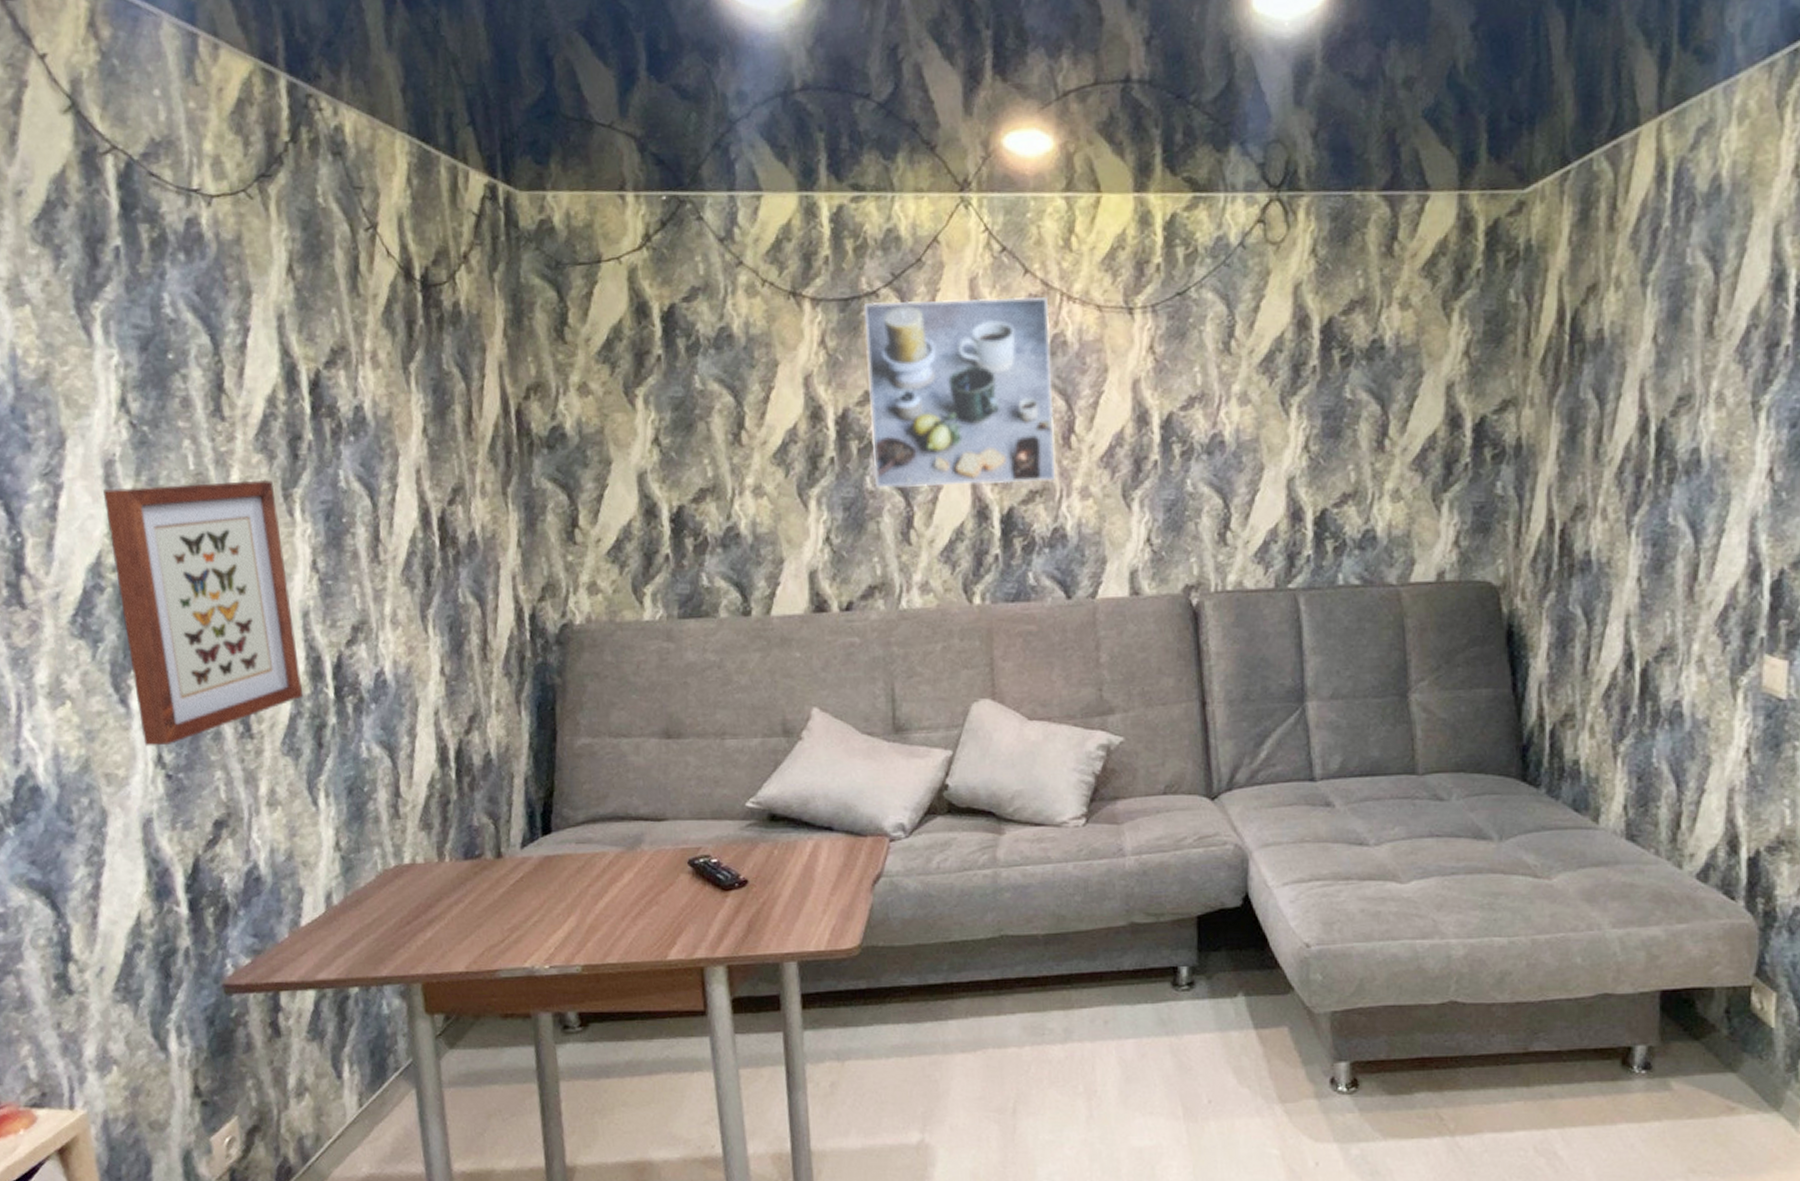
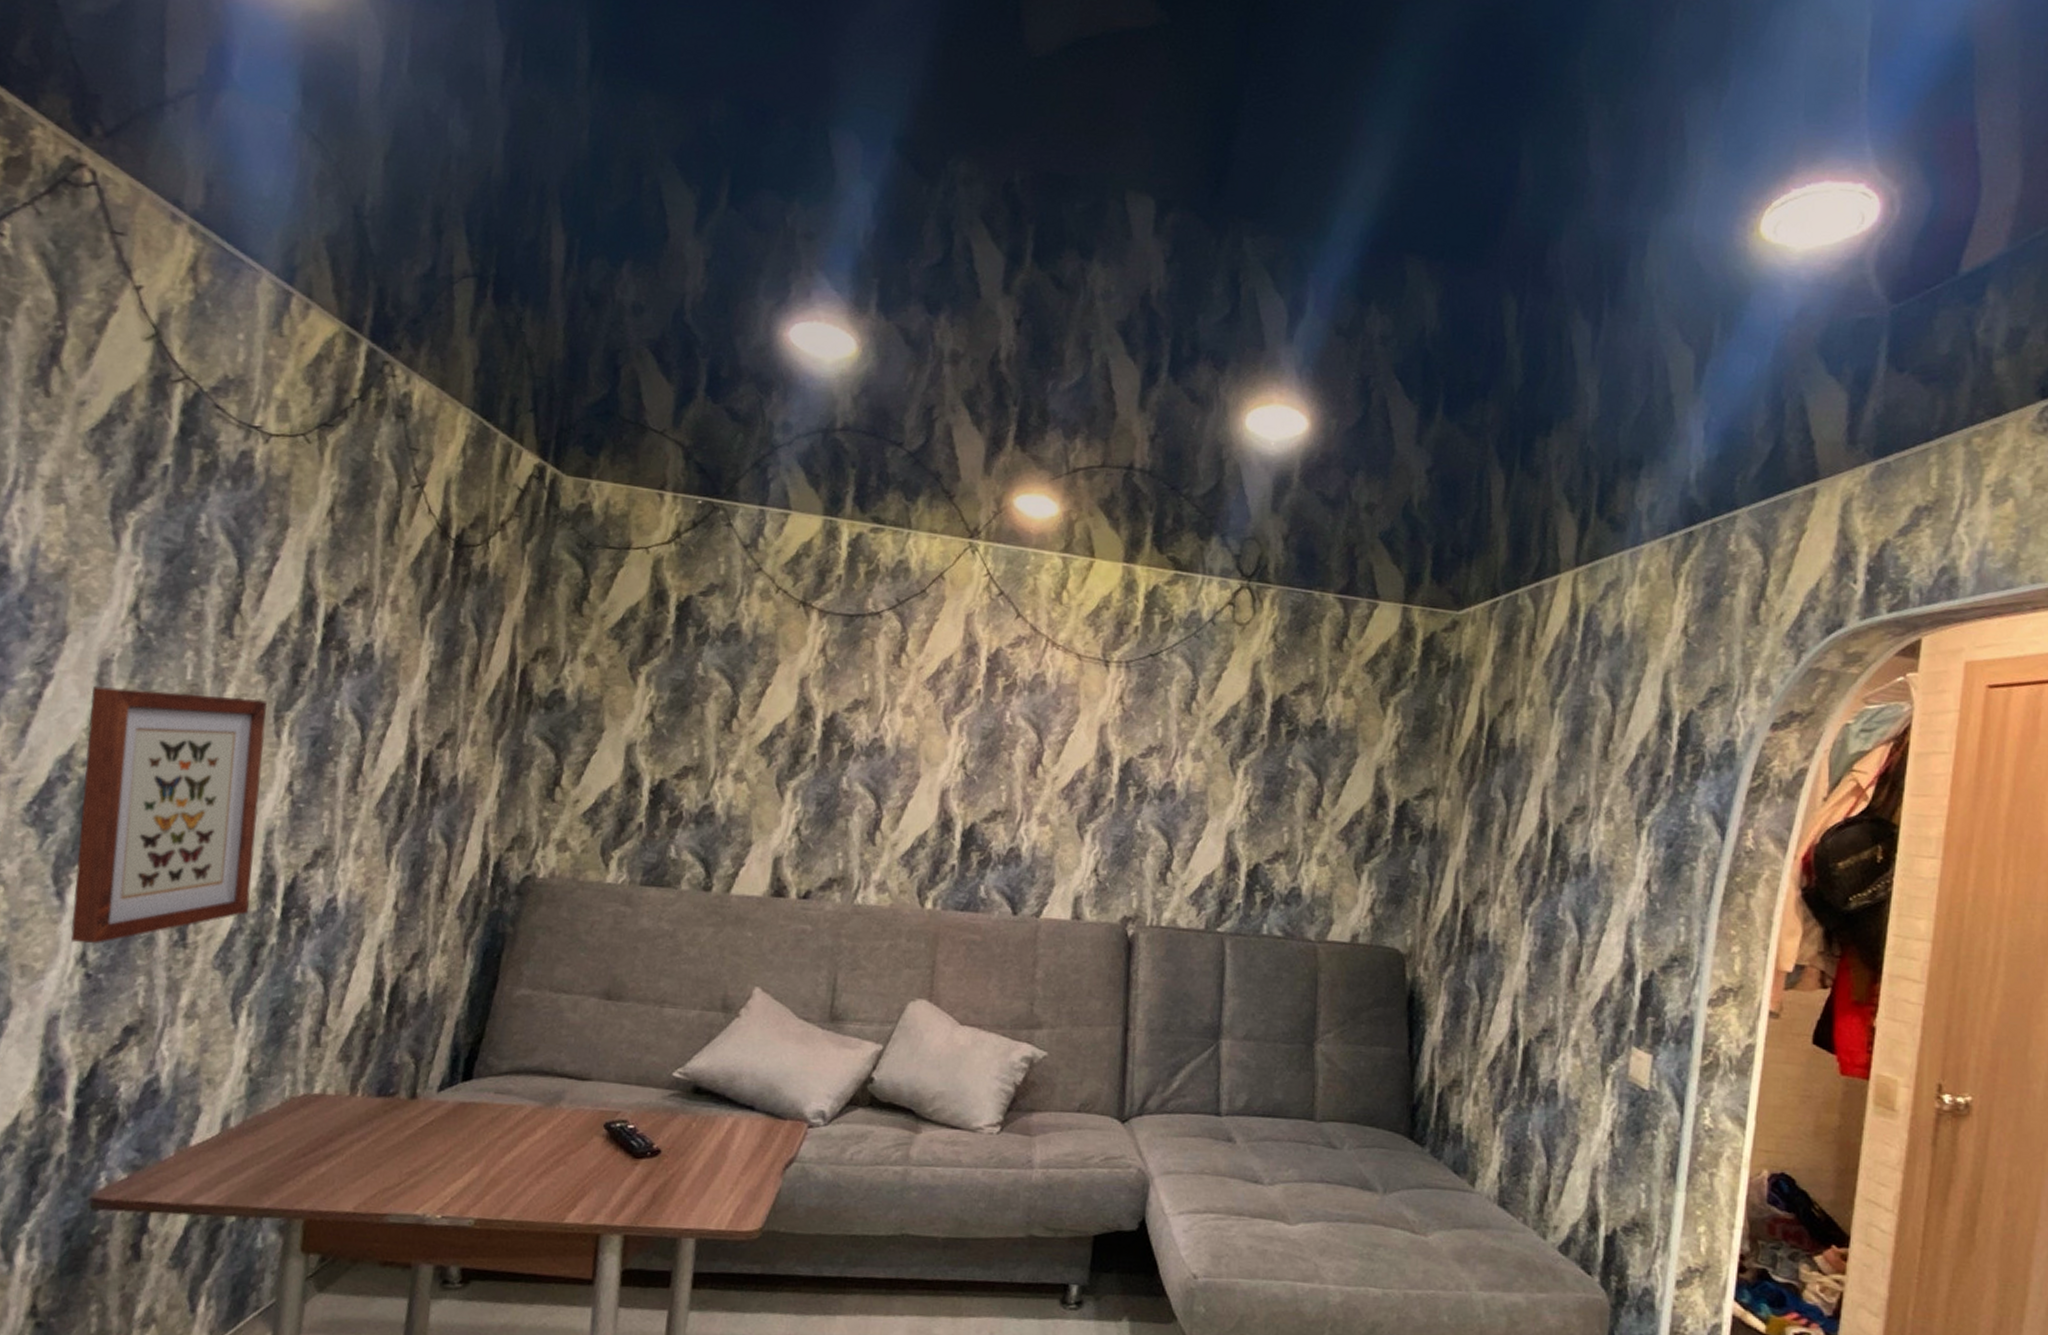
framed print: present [863,296,1056,488] -> none [850,621,1035,805]

